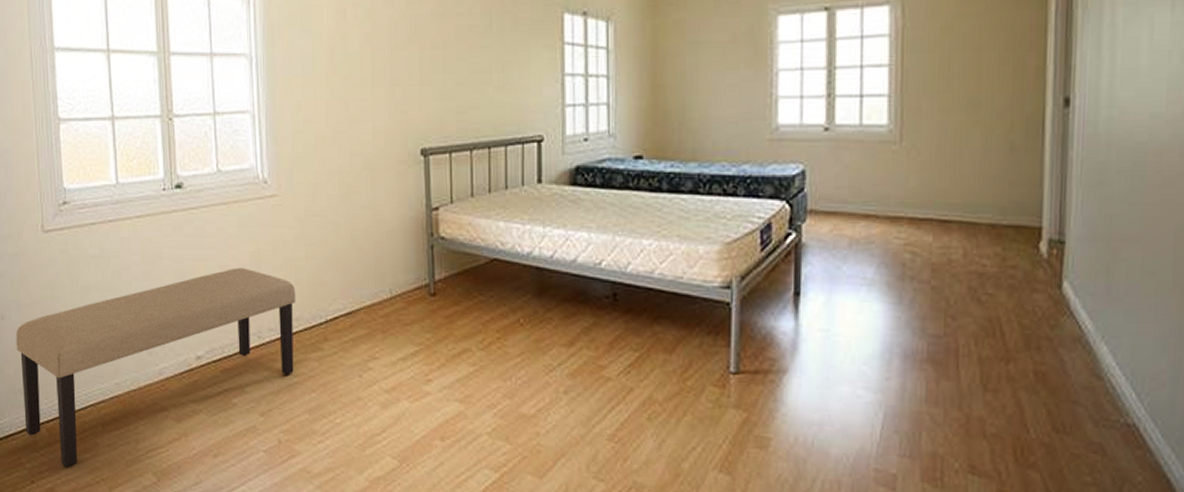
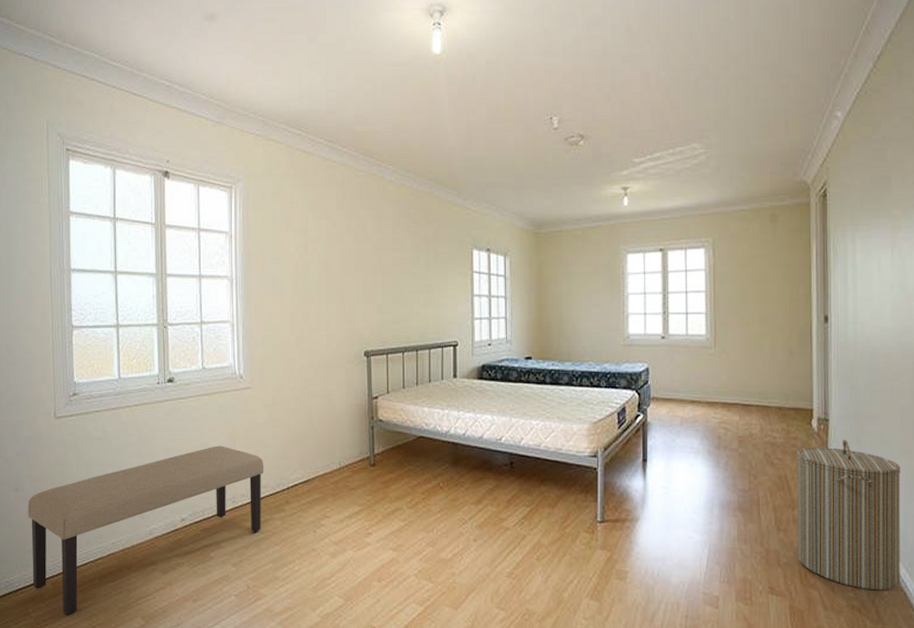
laundry hamper: none [1011,269,1170,476] -> present [796,439,901,591]

